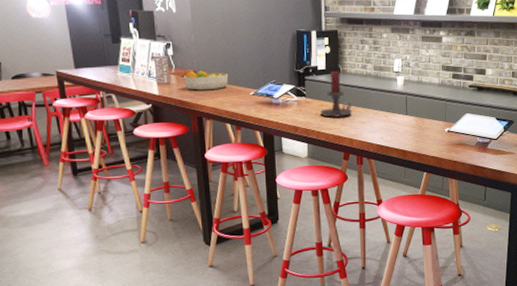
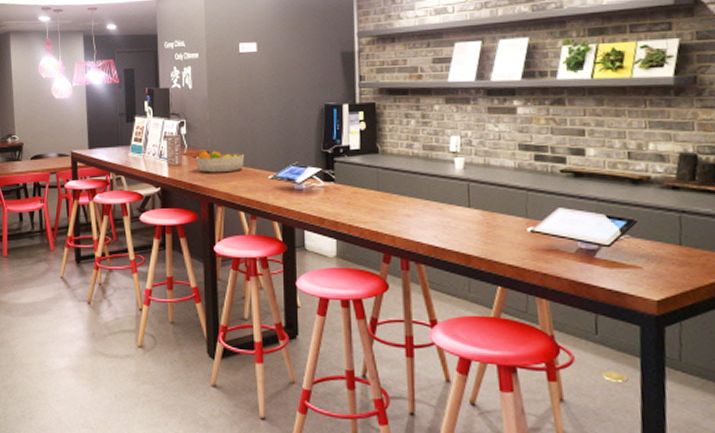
candle holder: present [320,70,353,118] -> none [353,150,395,208]

